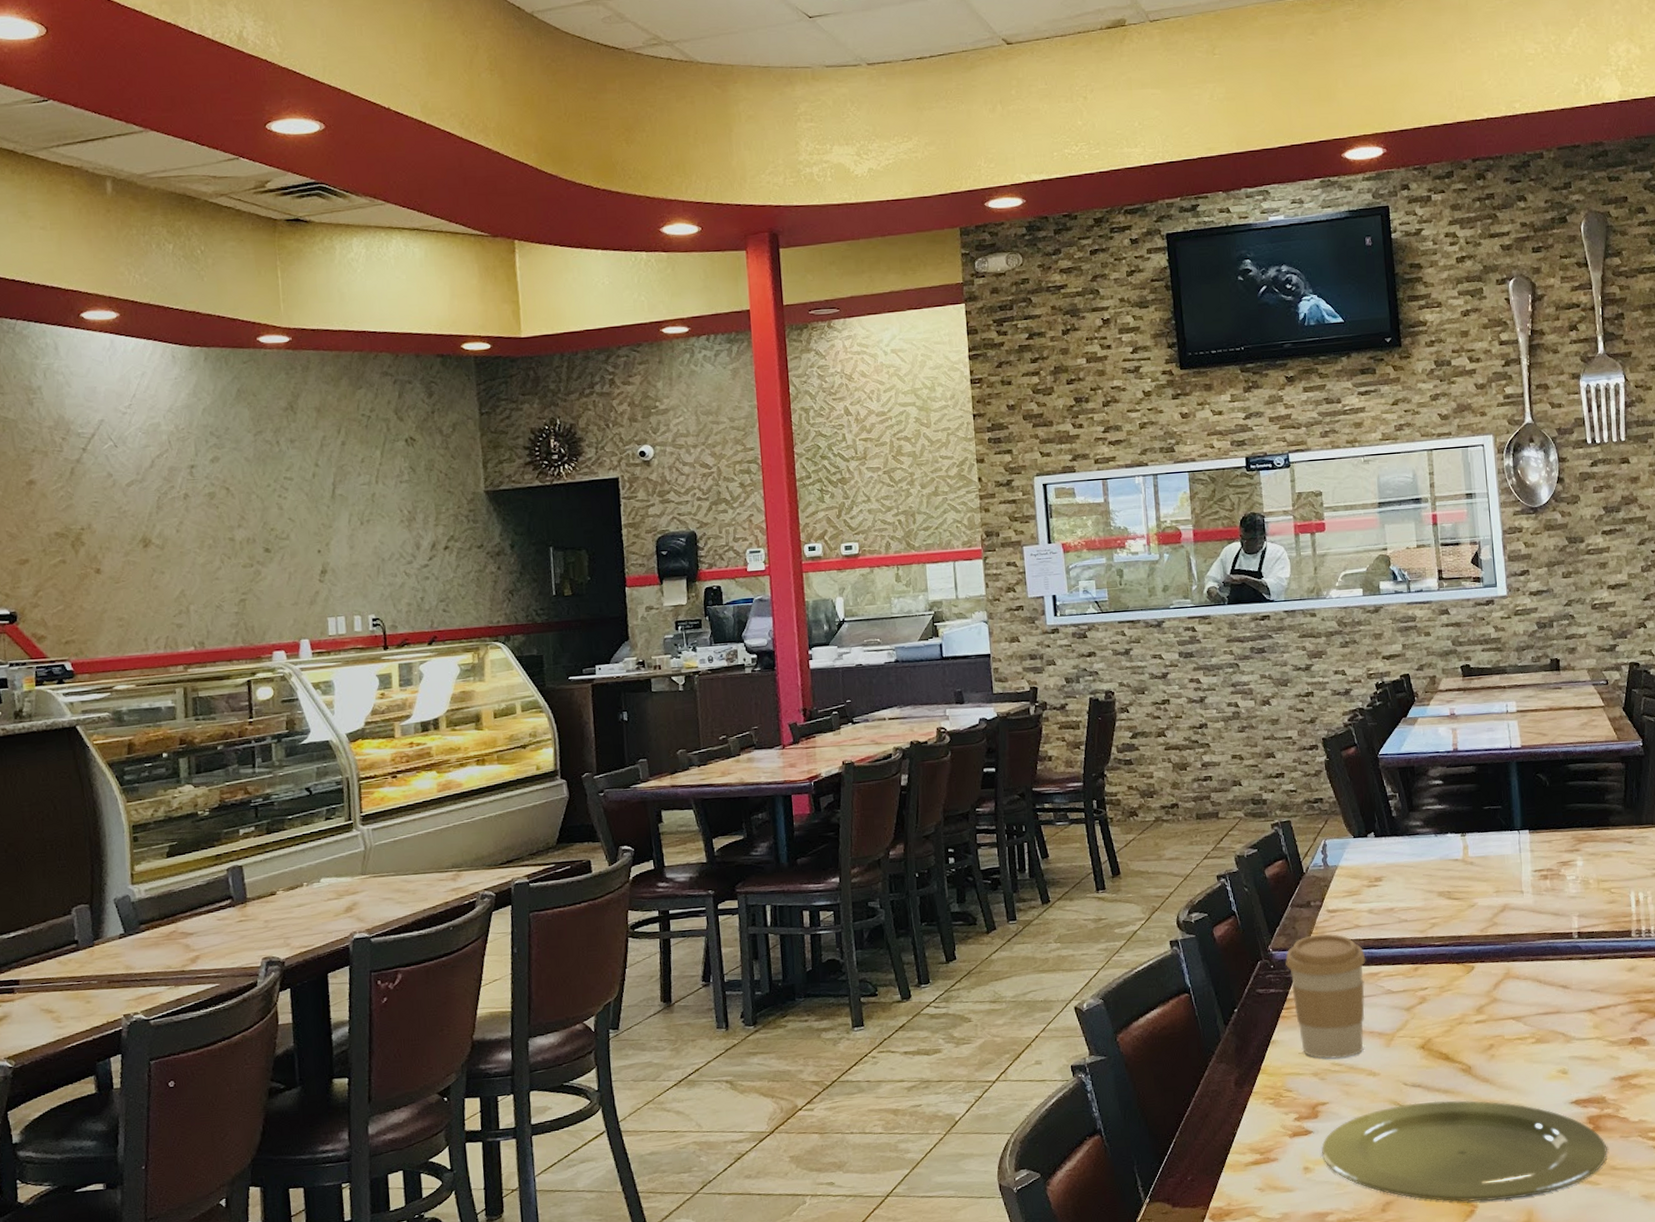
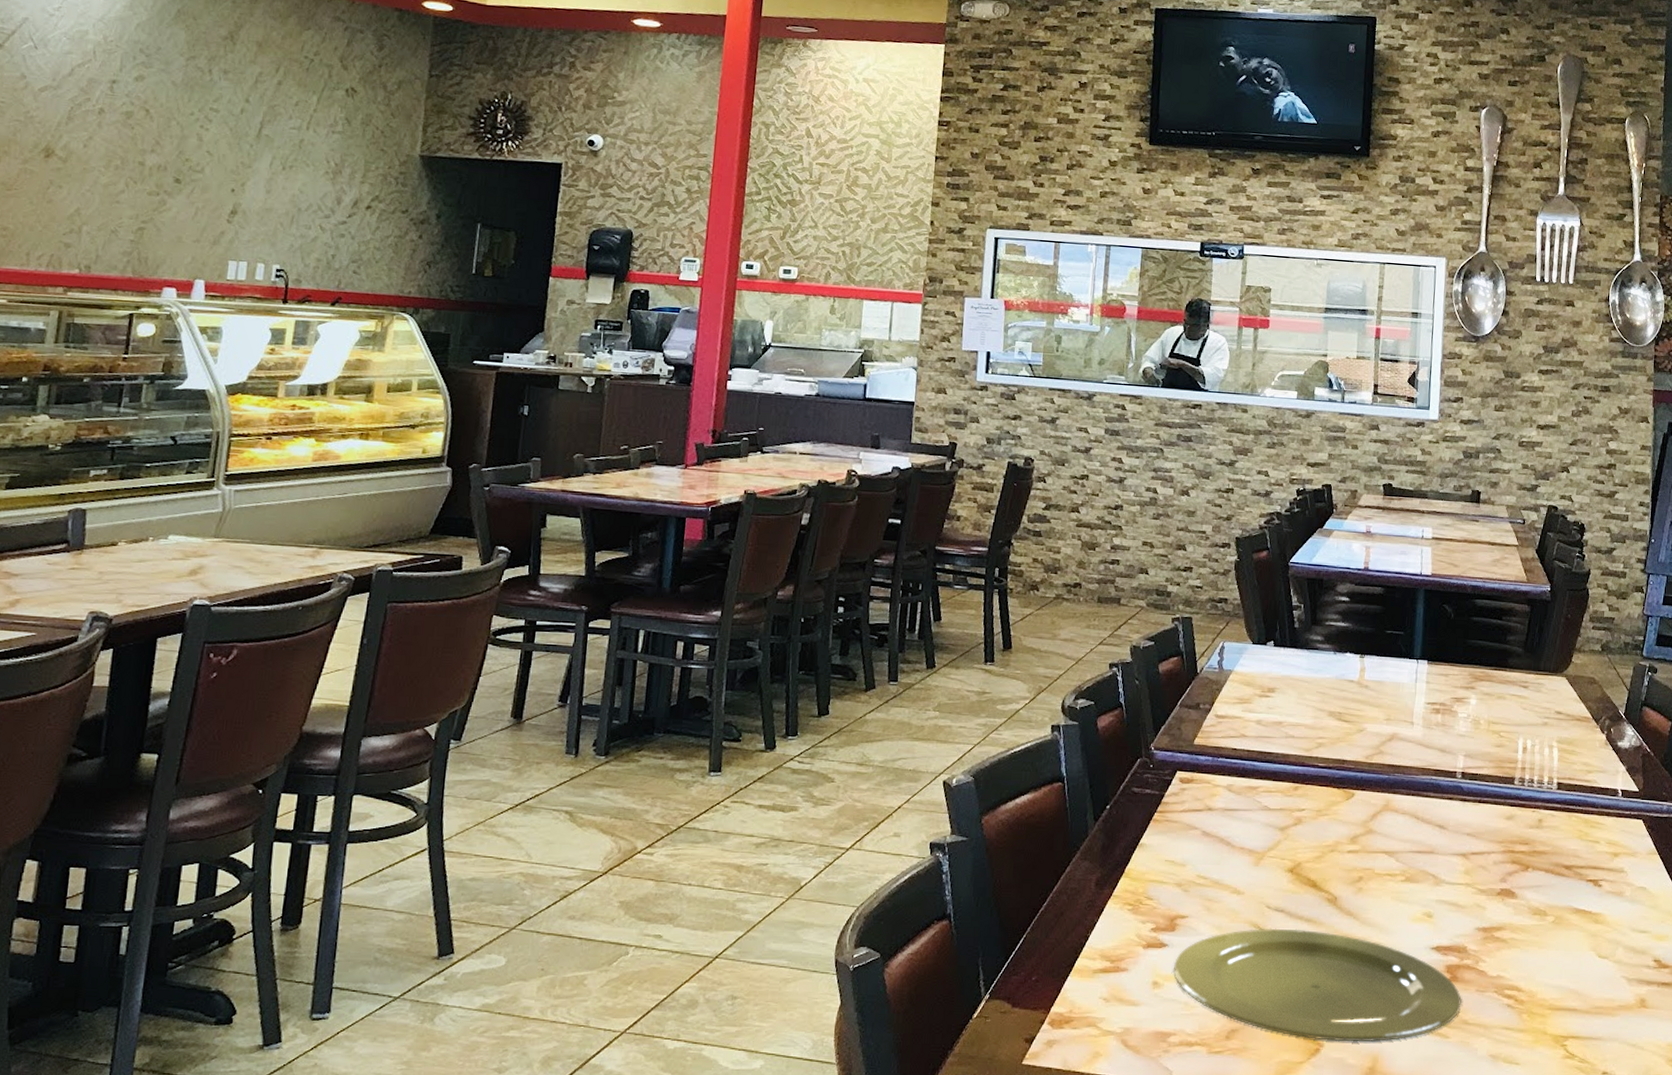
coffee cup: present [1285,933,1366,1059] -> none [1165,738,1247,872]

